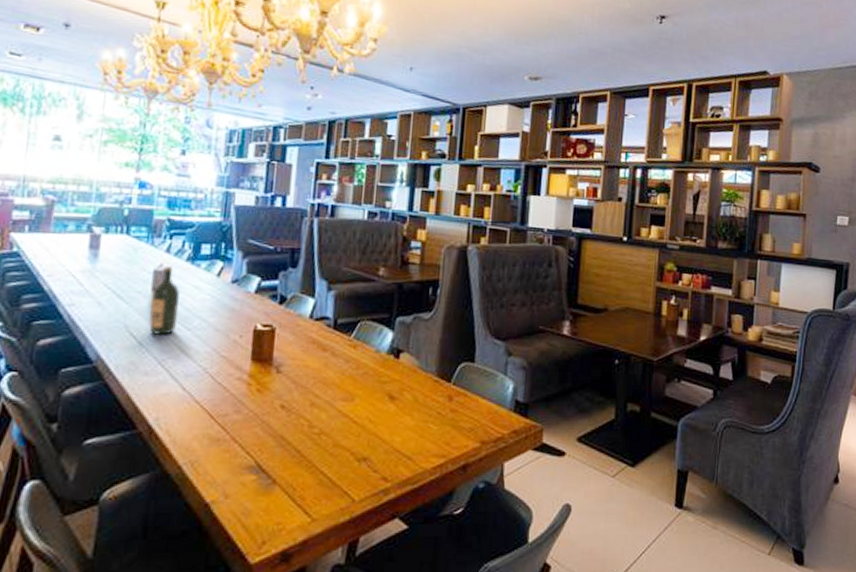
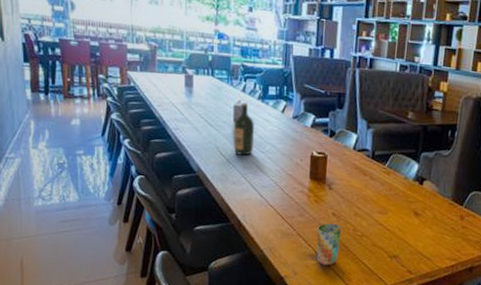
cup: none [257,419,292,481] -> present [317,223,341,266]

